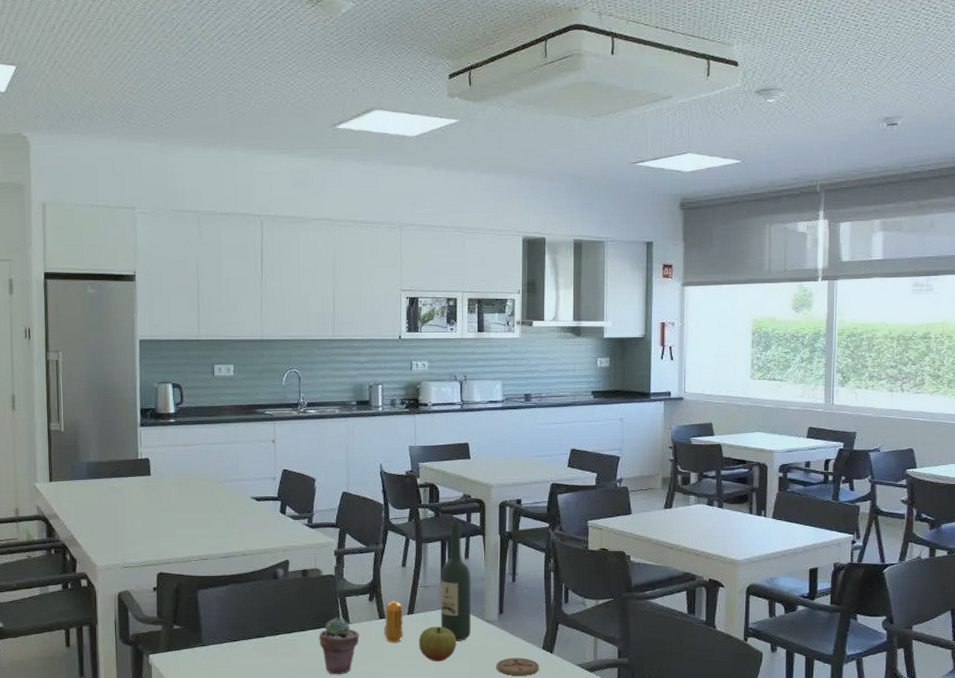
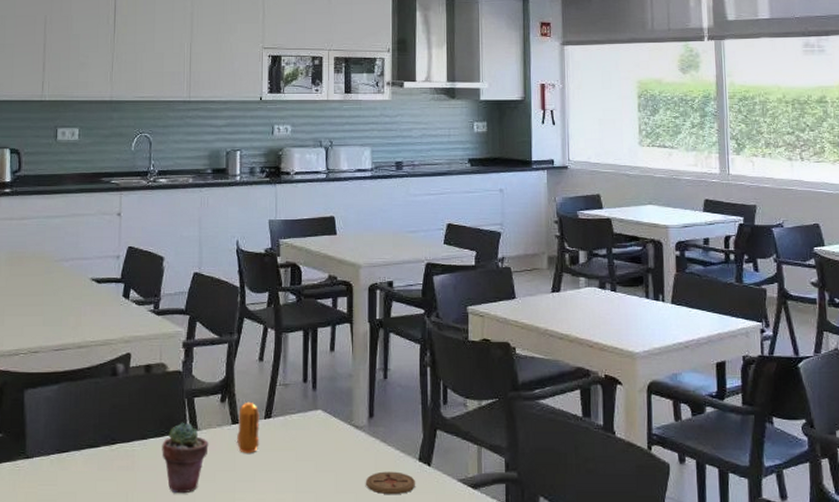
apple: present [419,626,456,662] -> none [277,433,320,477]
wine bottle: present [441,522,471,641] -> none [303,308,337,451]

